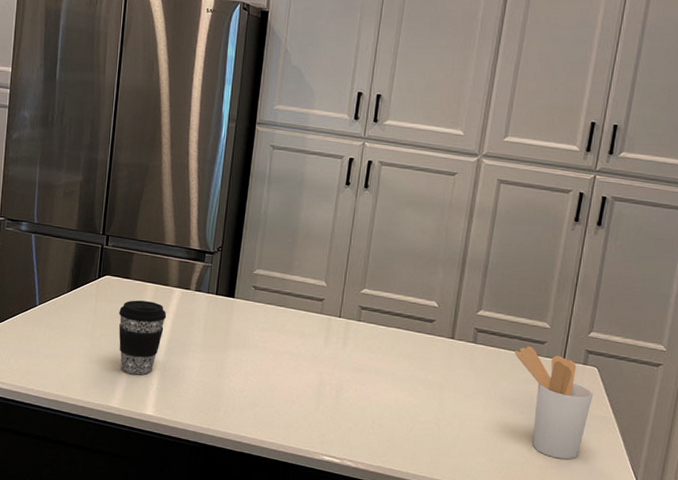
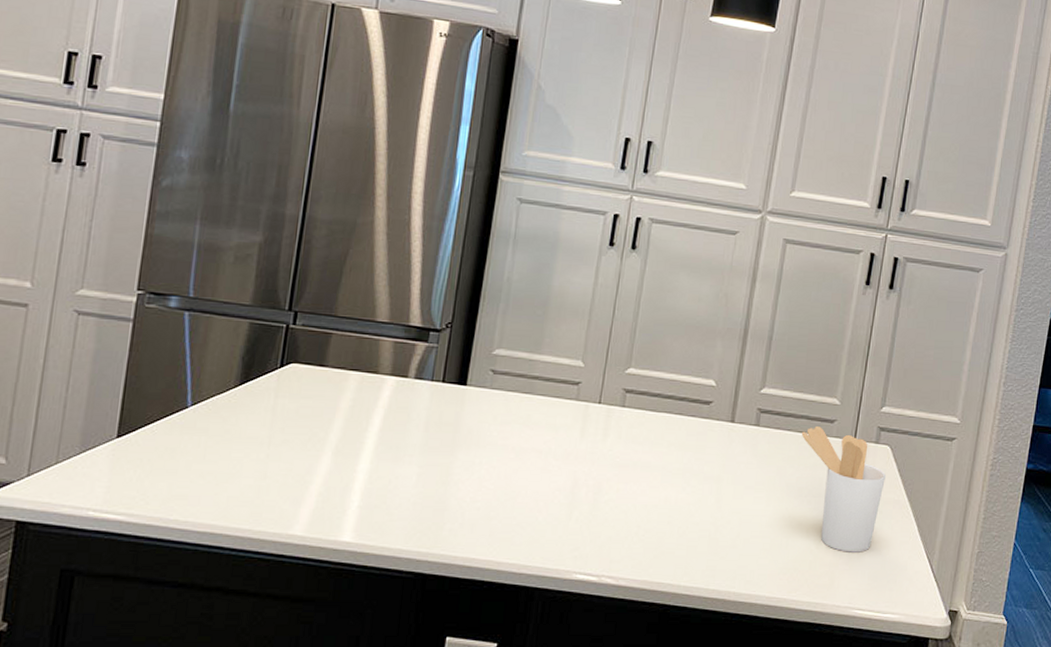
coffee cup: present [119,300,167,375] -> none [307,394,375,491]

